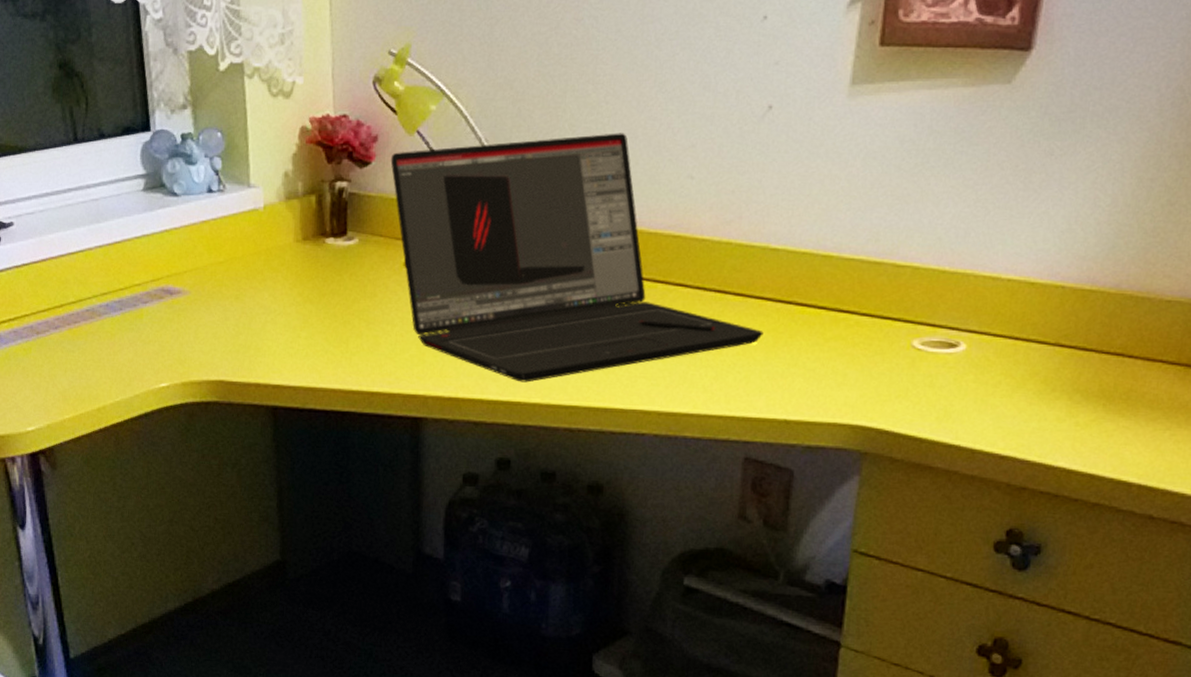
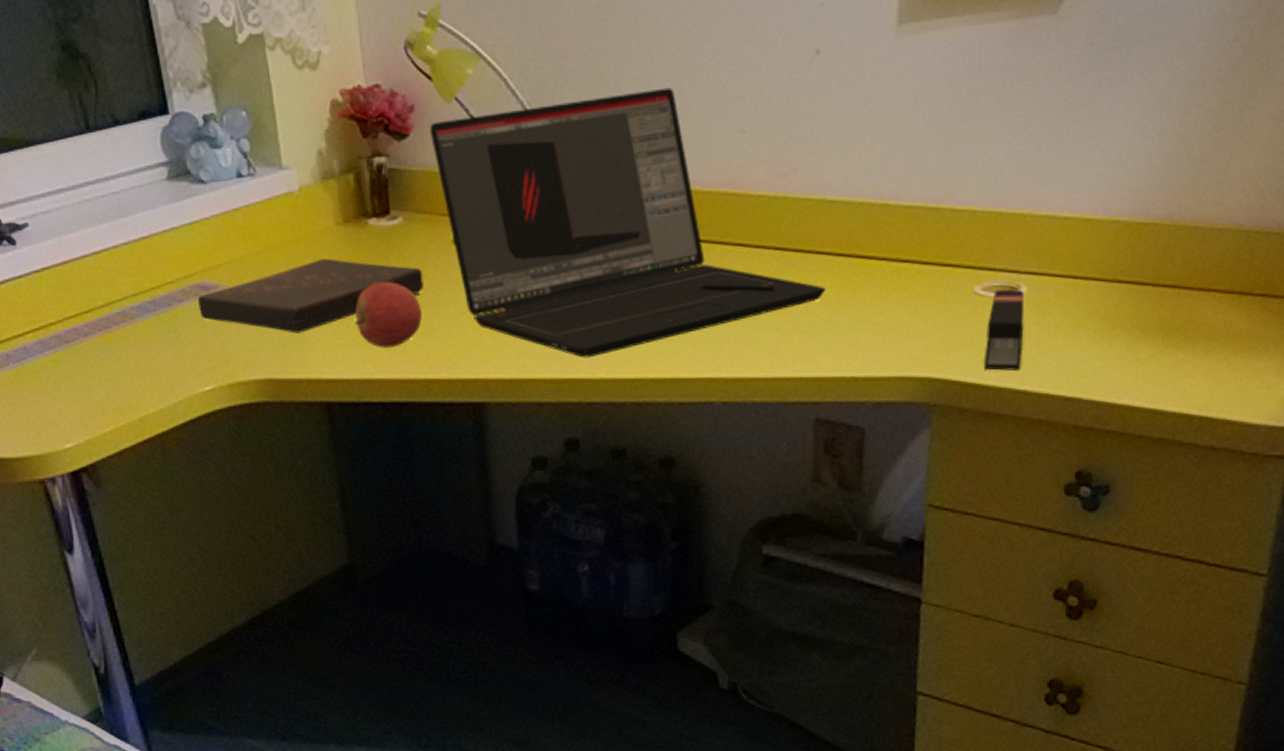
book: none [161,272,374,340] -> present [197,258,424,333]
apple: none [305,297,370,360] -> present [355,281,422,348]
stapler: none [917,345,964,425] -> present [983,289,1025,371]

